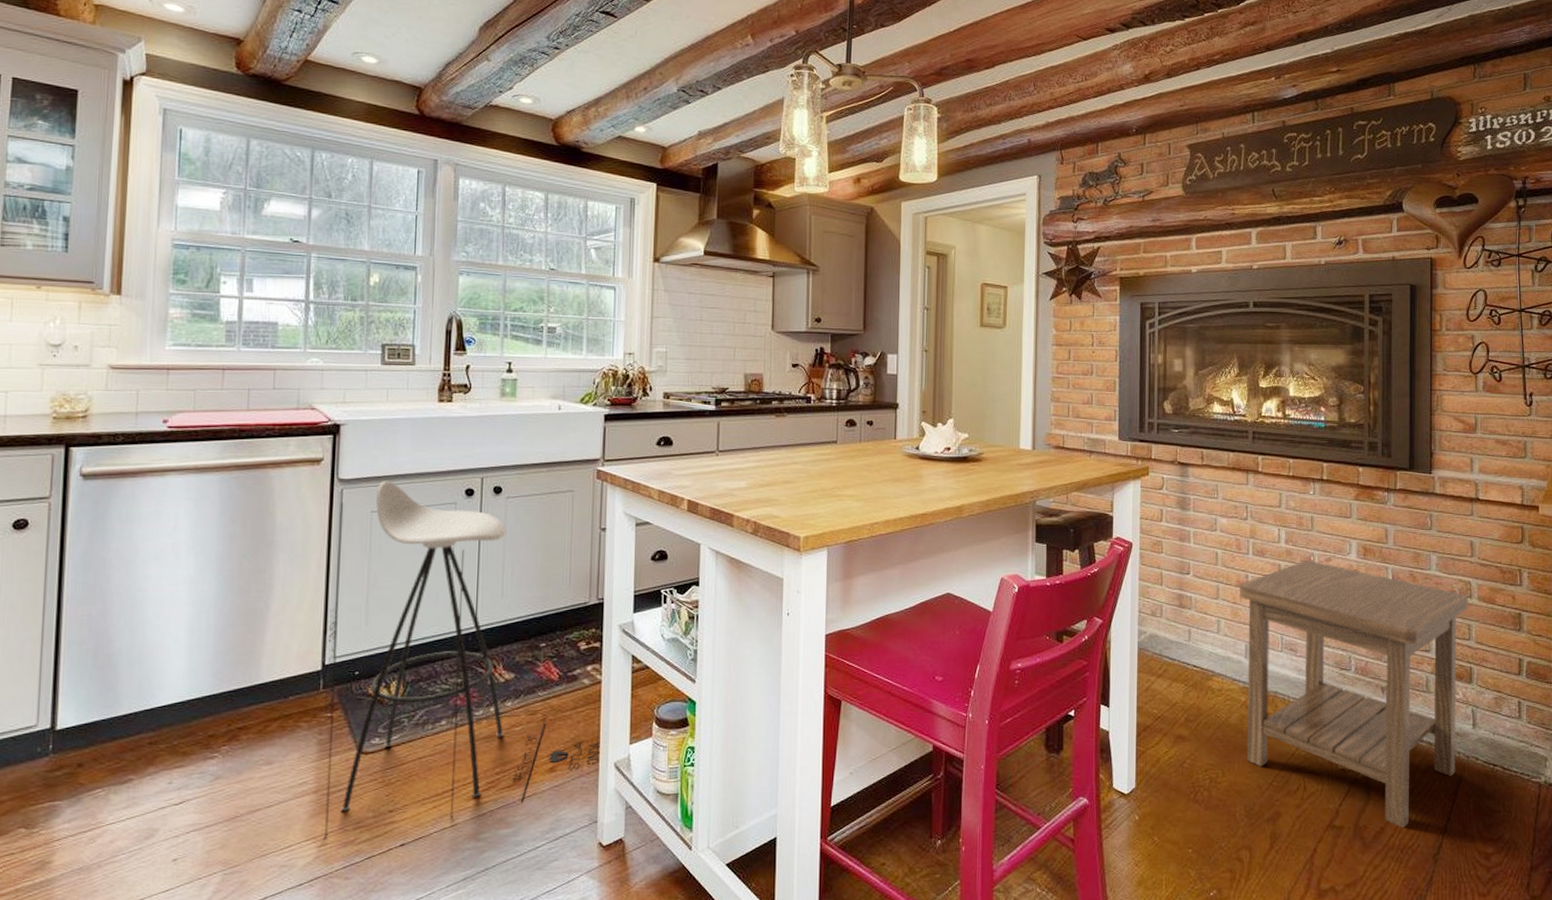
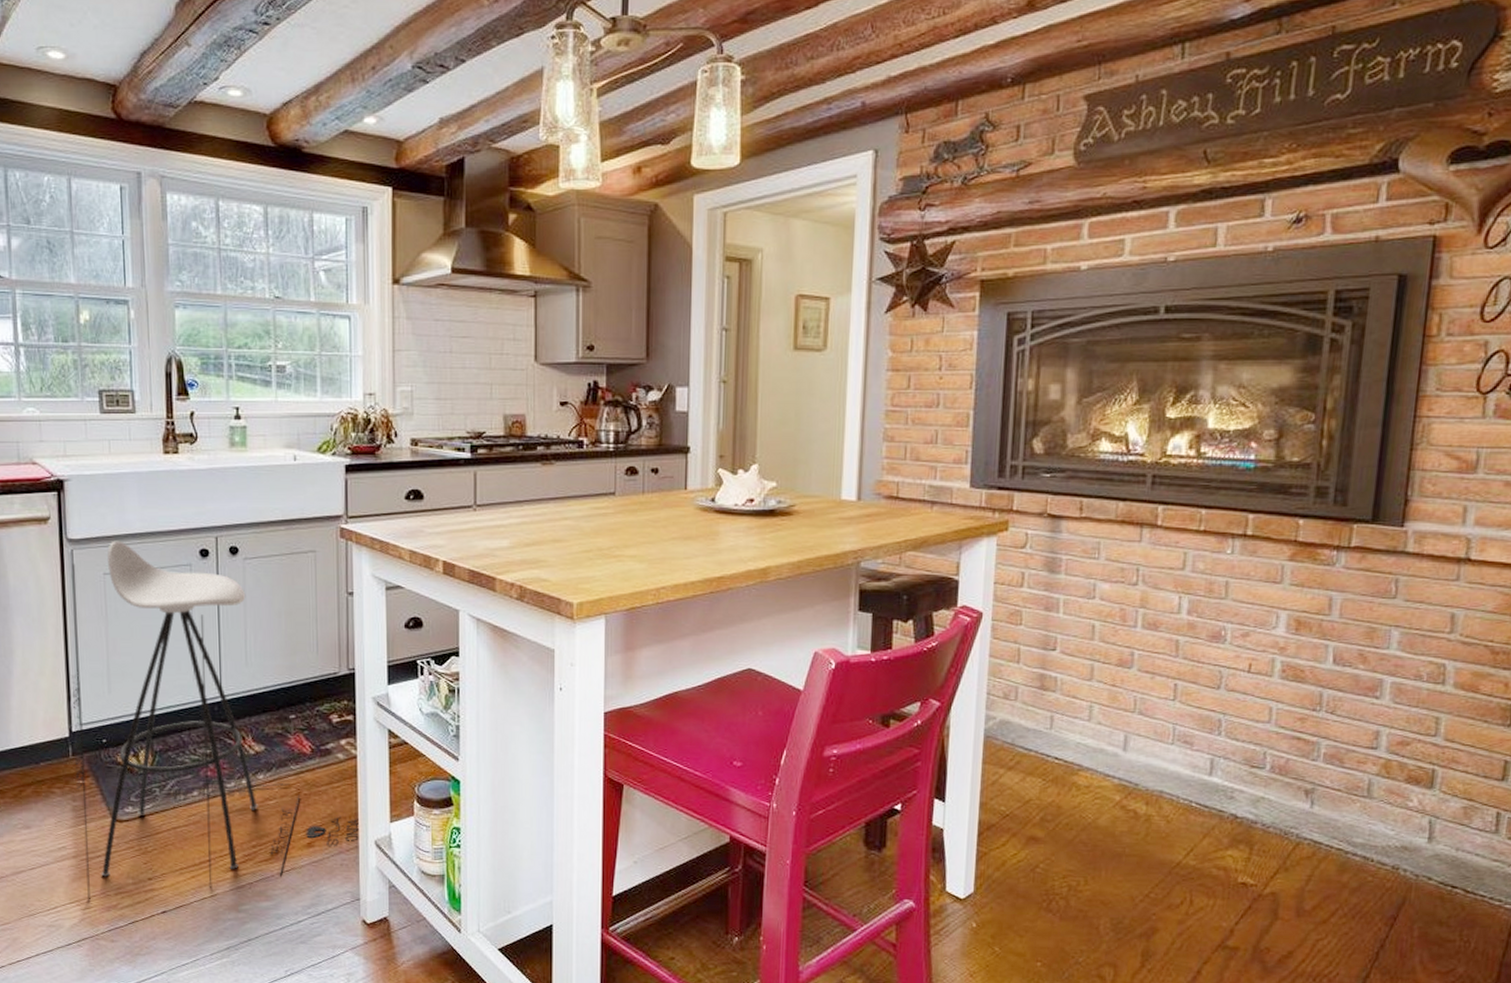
side table: present [1240,561,1469,829] -> none [1117,636,1441,954]

